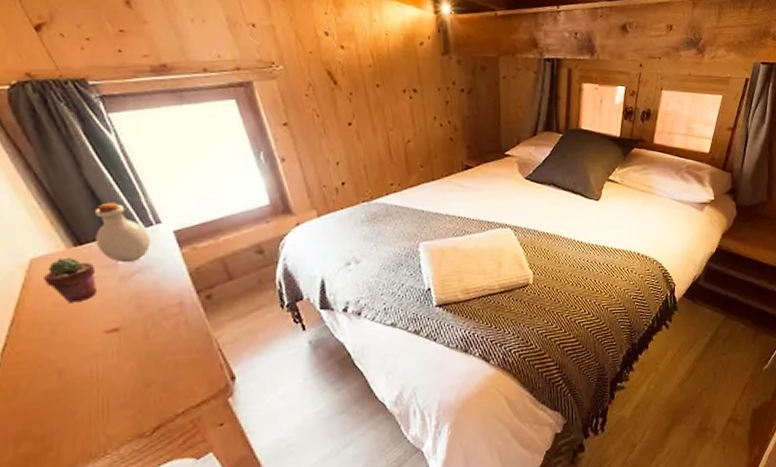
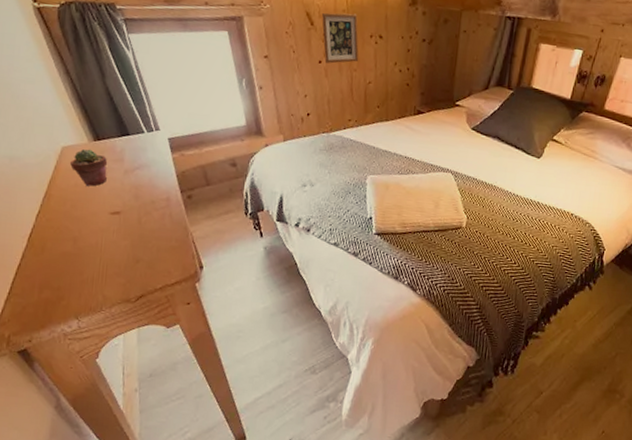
bottle: present [94,202,150,263] -> none [110,108,150,160]
picture frame: none [346,68,394,125] -> present [322,12,359,64]

